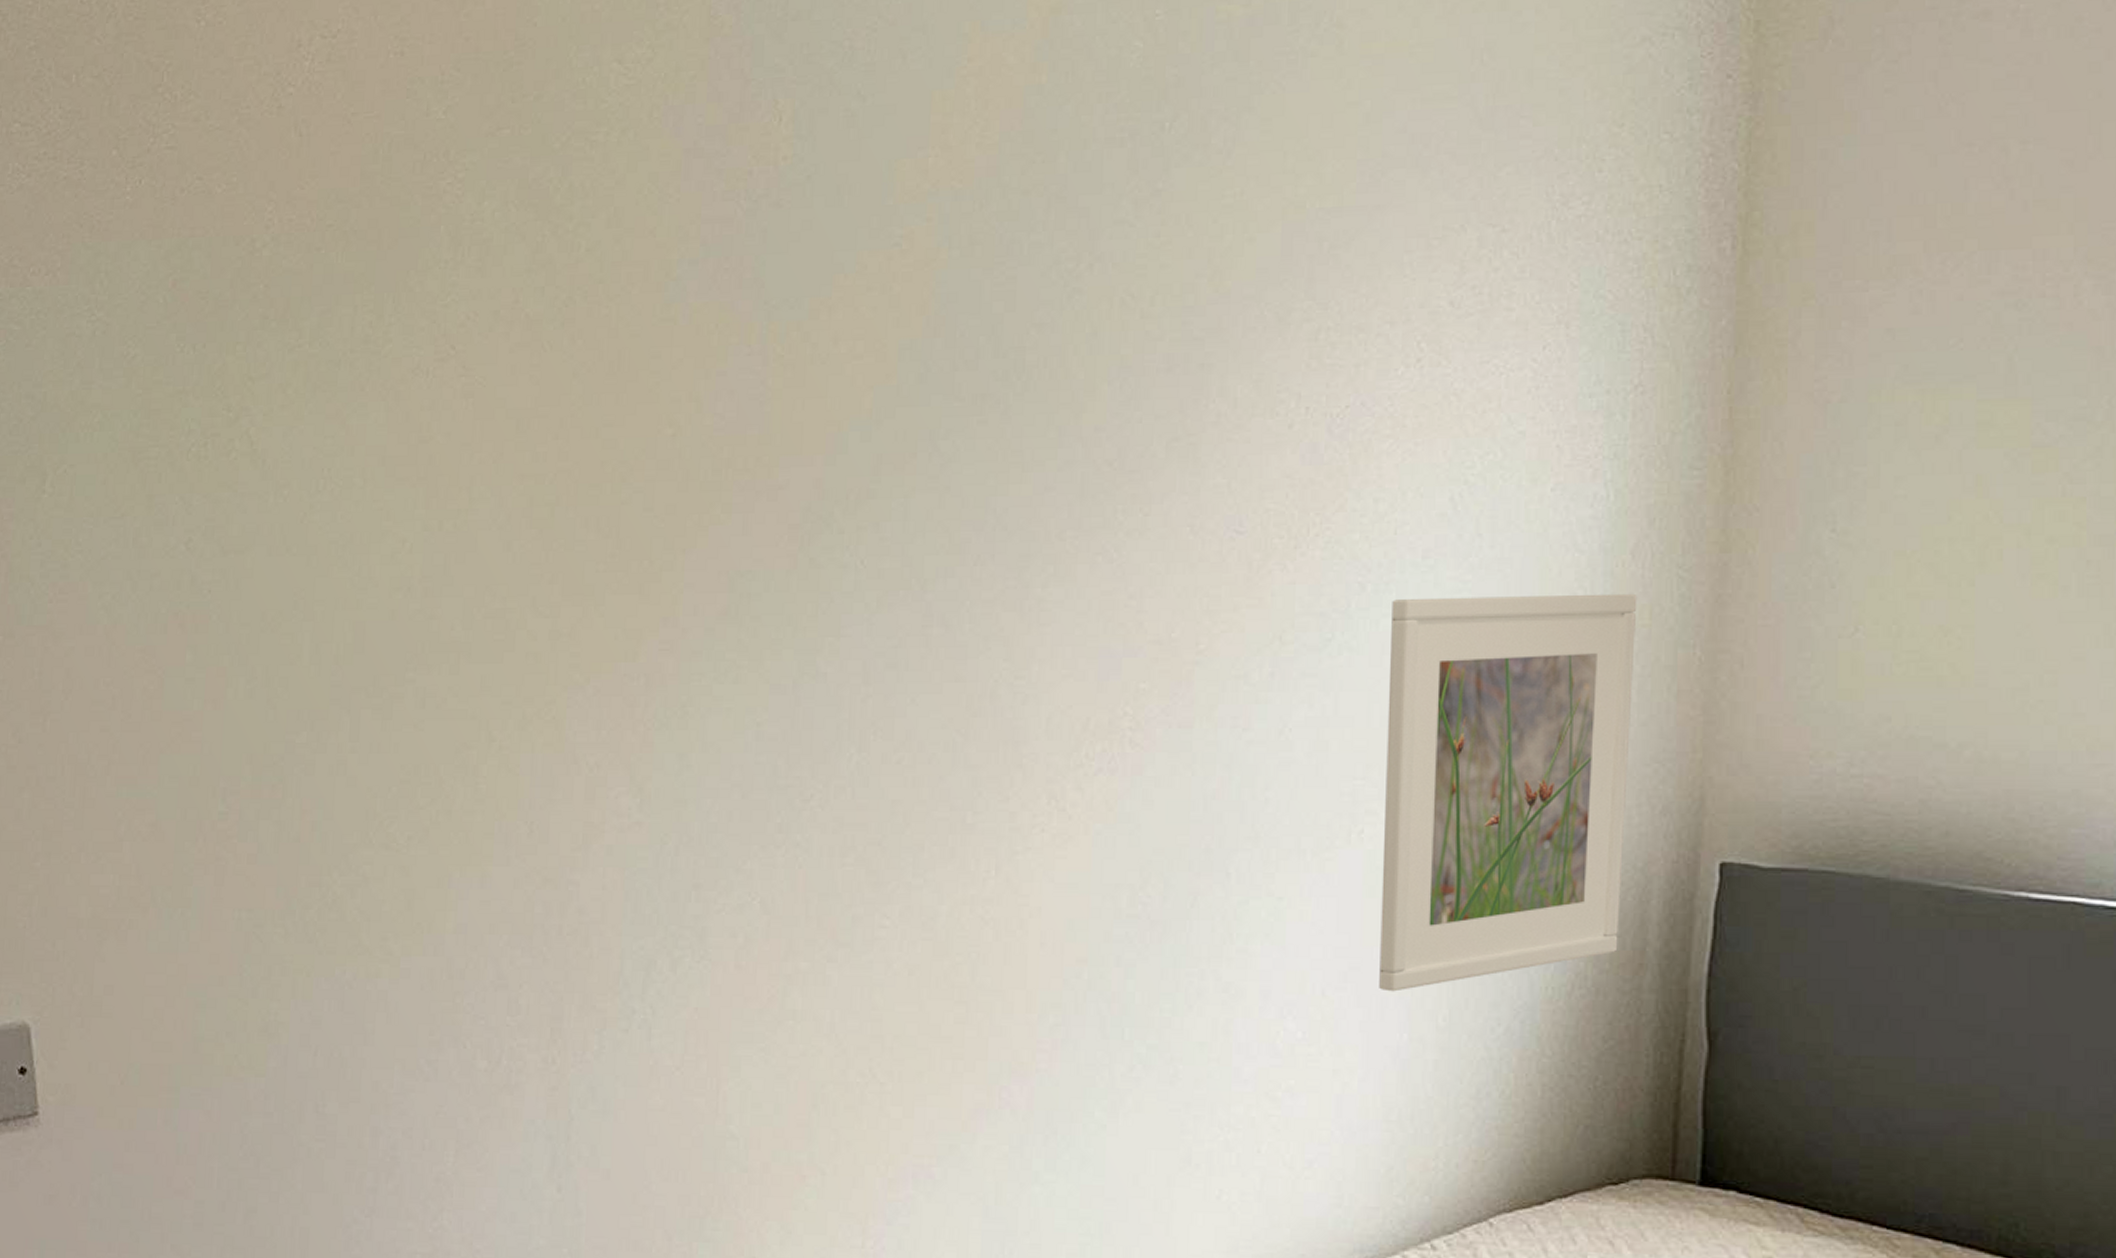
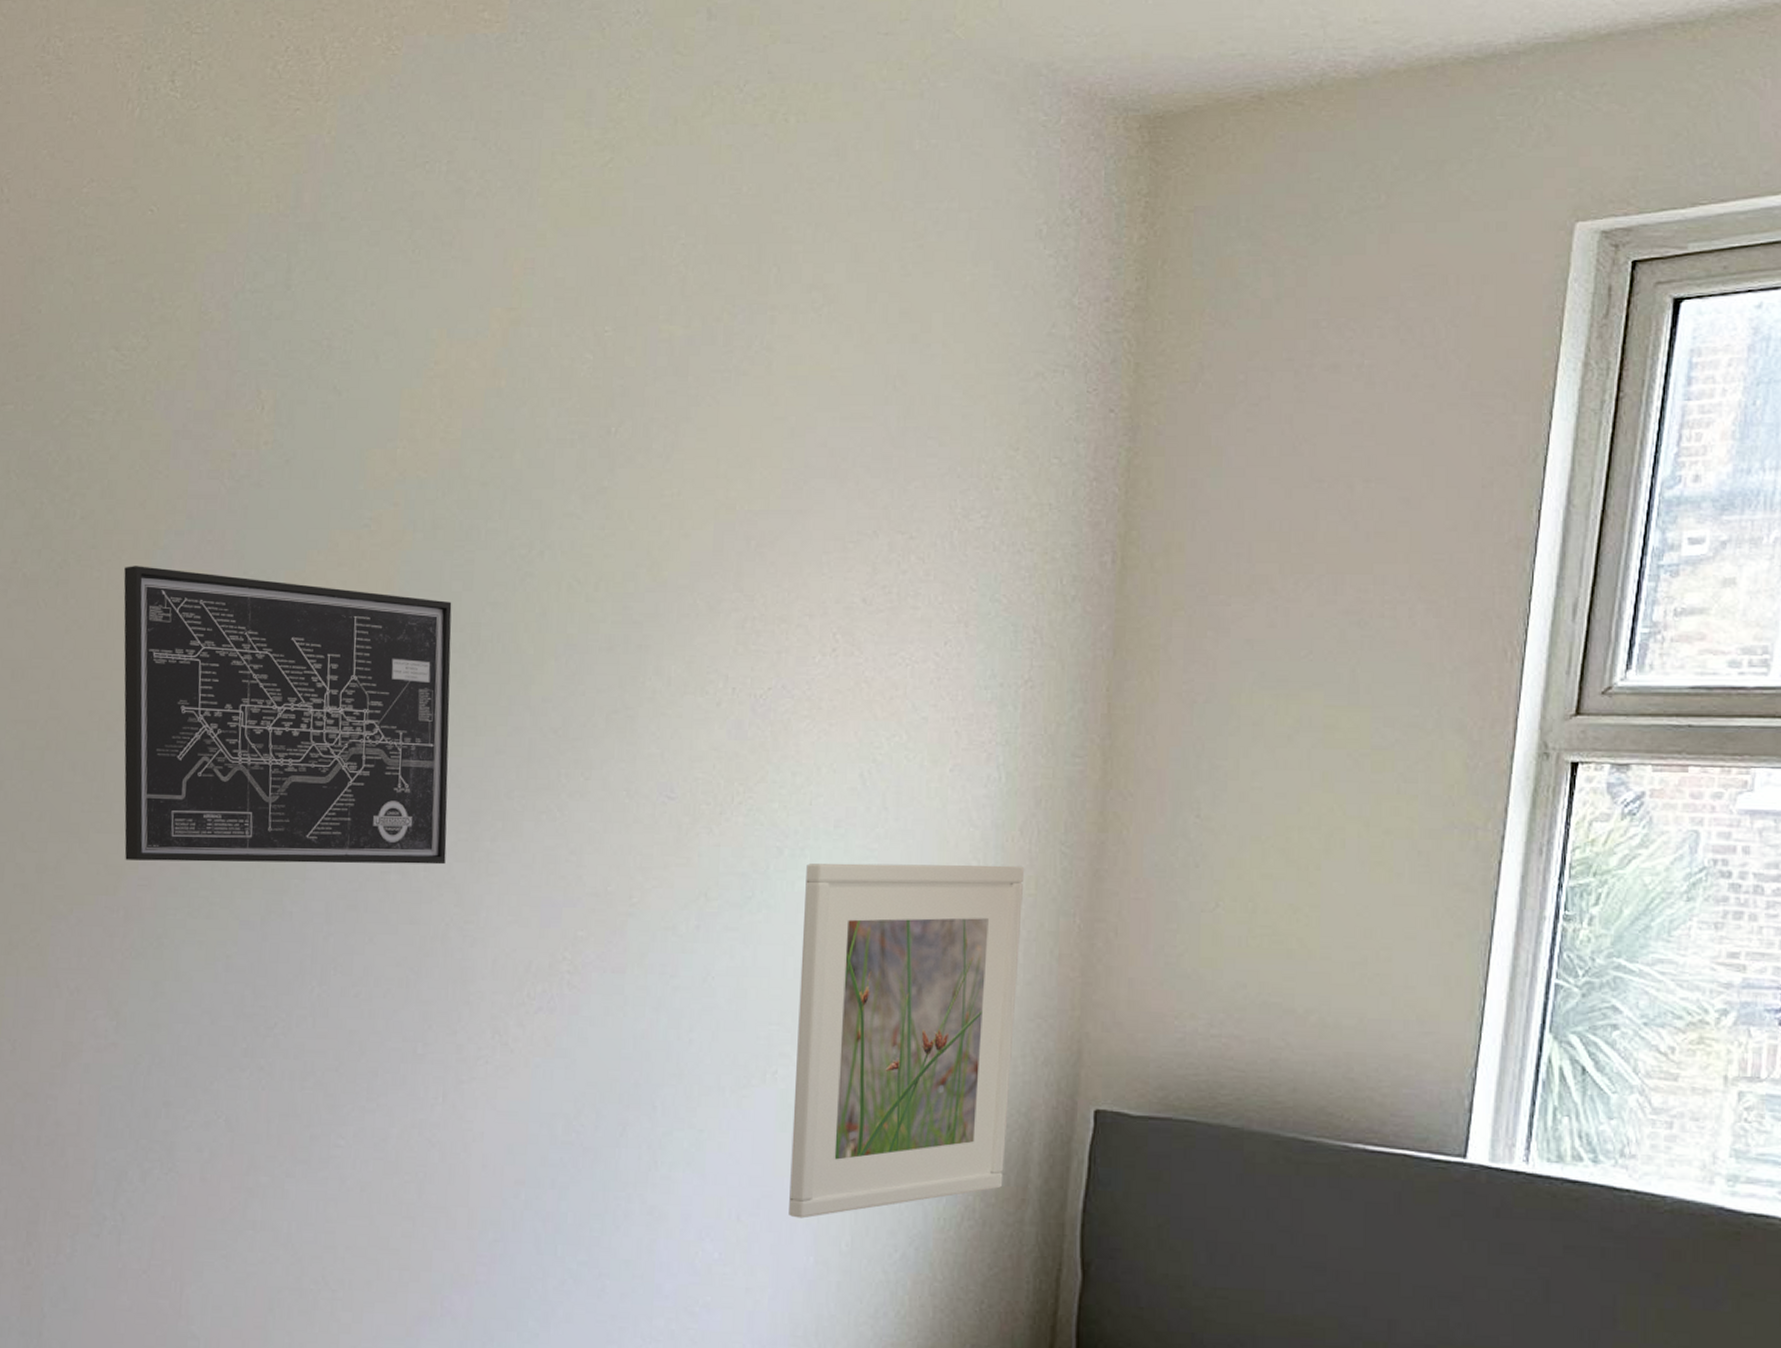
wall art: none [634,300,994,623] -> present [123,566,452,865]

